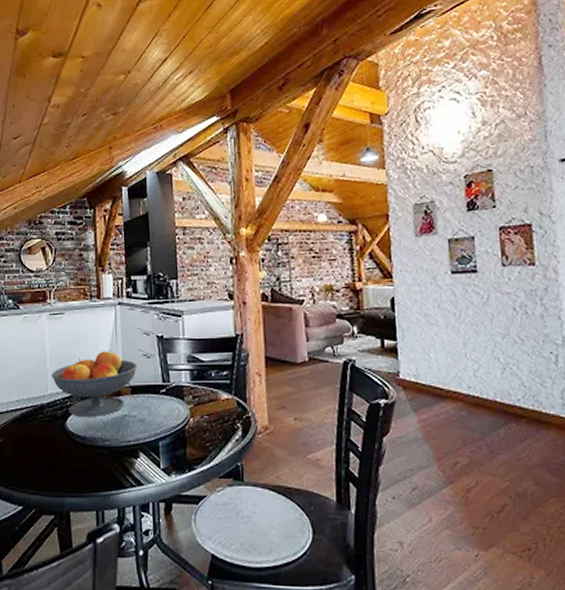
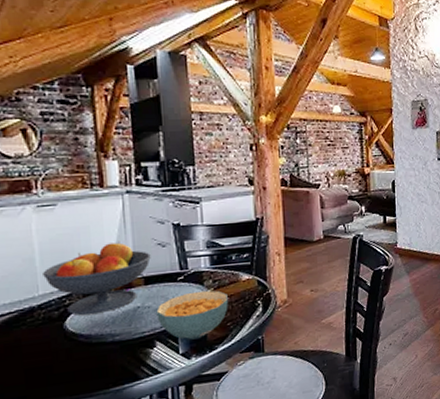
cereal bowl: none [141,406,207,456] -> present [156,290,228,340]

